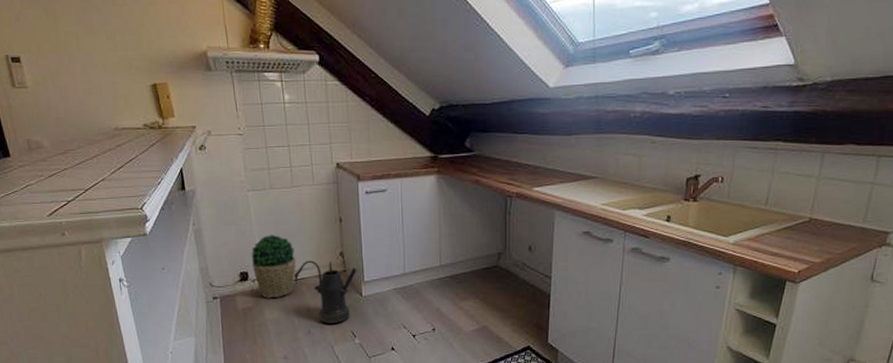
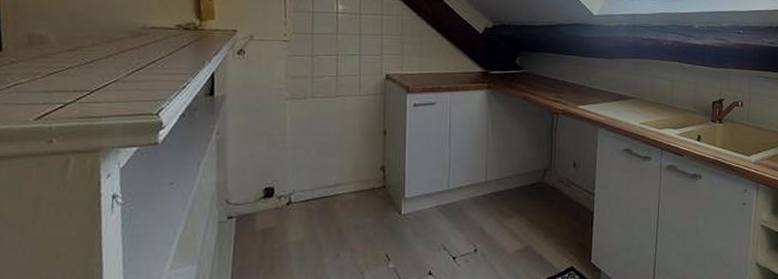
potted plant: present [251,234,297,299] -> none [280,145,332,218]
watering can: present [294,260,357,324] -> none [327,175,398,247]

